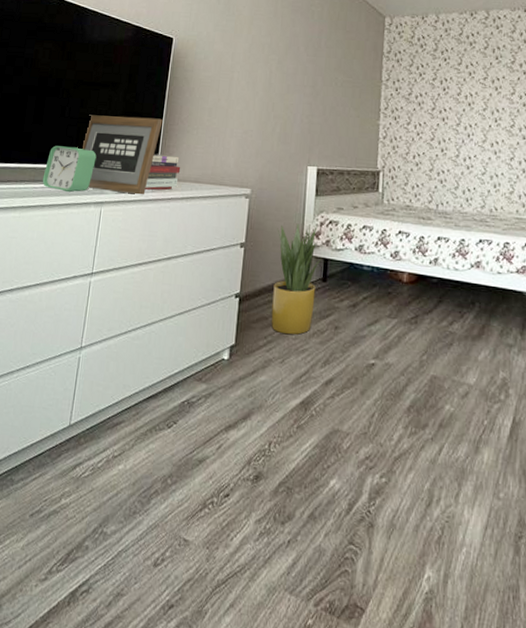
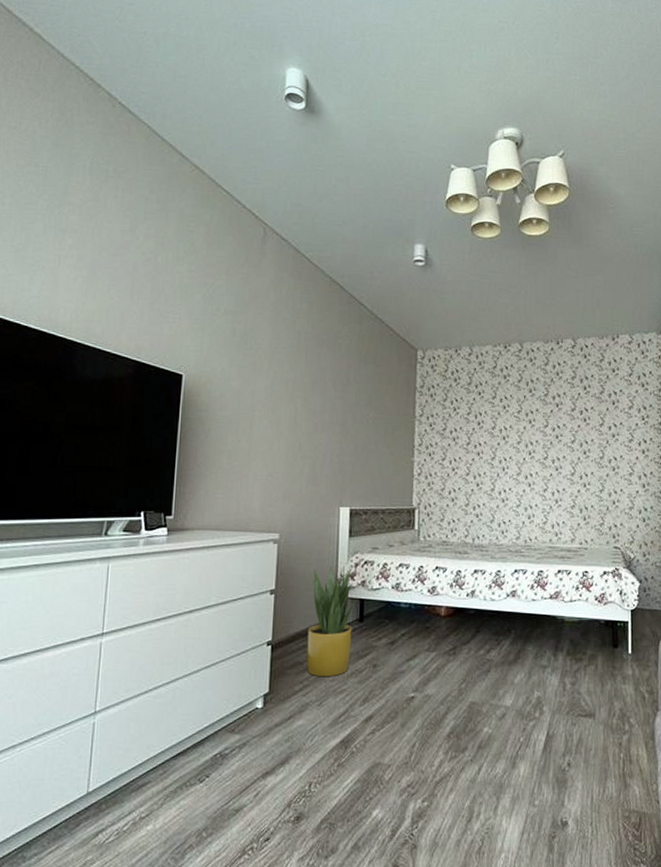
alarm clock: present [42,145,97,192] -> none [34,498,99,548]
picture frame: present [82,115,163,195] -> none [81,462,175,547]
books: present [145,153,181,190] -> none [159,501,200,541]

